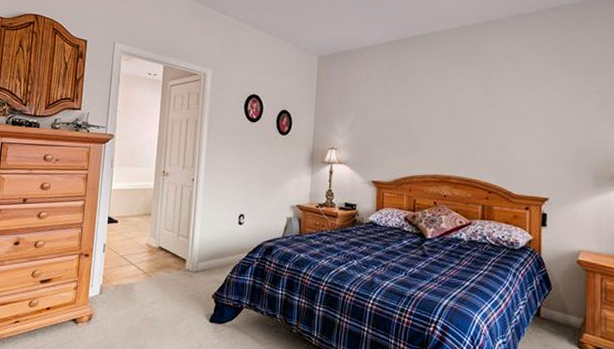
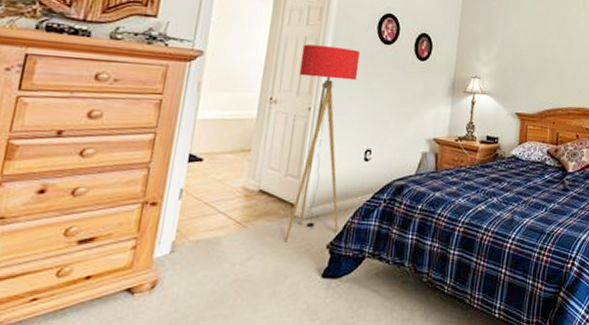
floor lamp: none [179,125,231,291] -> present [284,44,361,242]

